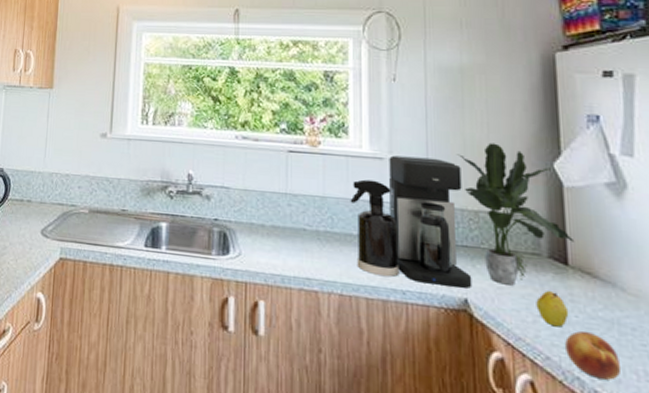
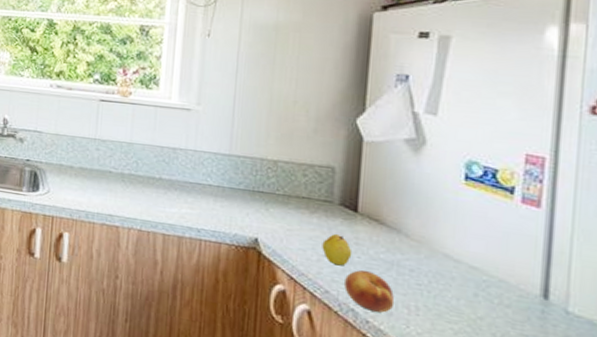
spray bottle: present [350,179,399,277] -> none [155,128,198,217]
coffee maker: present [388,155,472,288] -> none [191,107,266,229]
potted plant: present [457,143,575,286] -> none [263,98,368,228]

